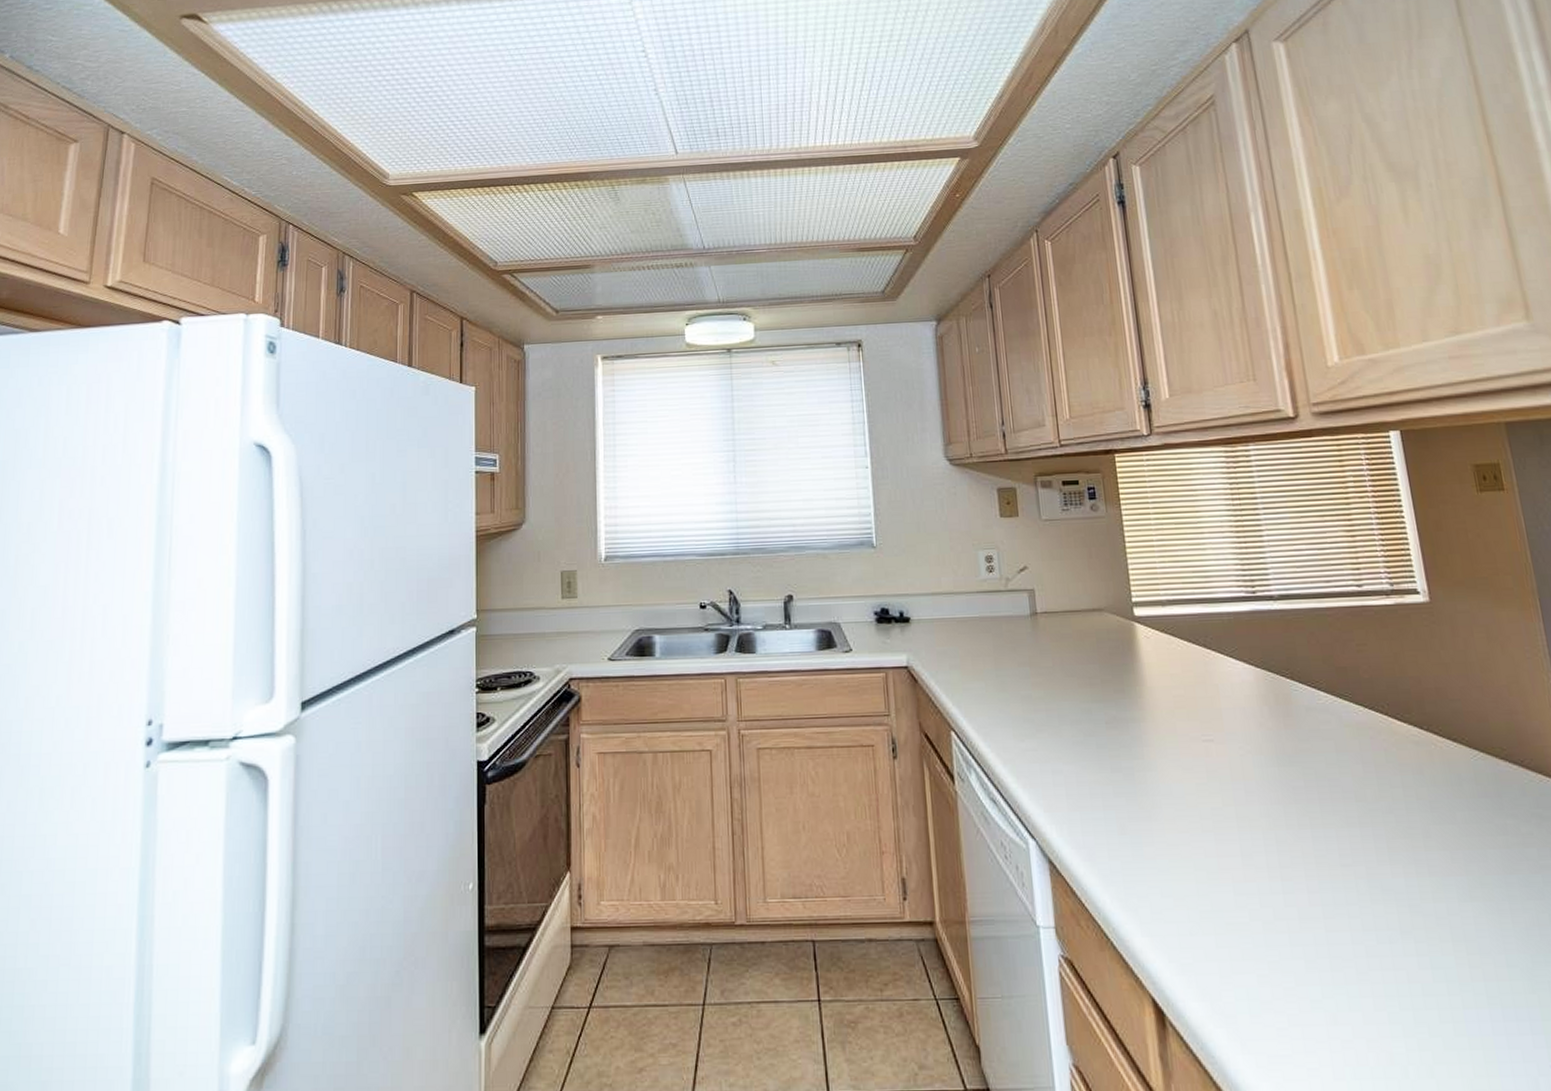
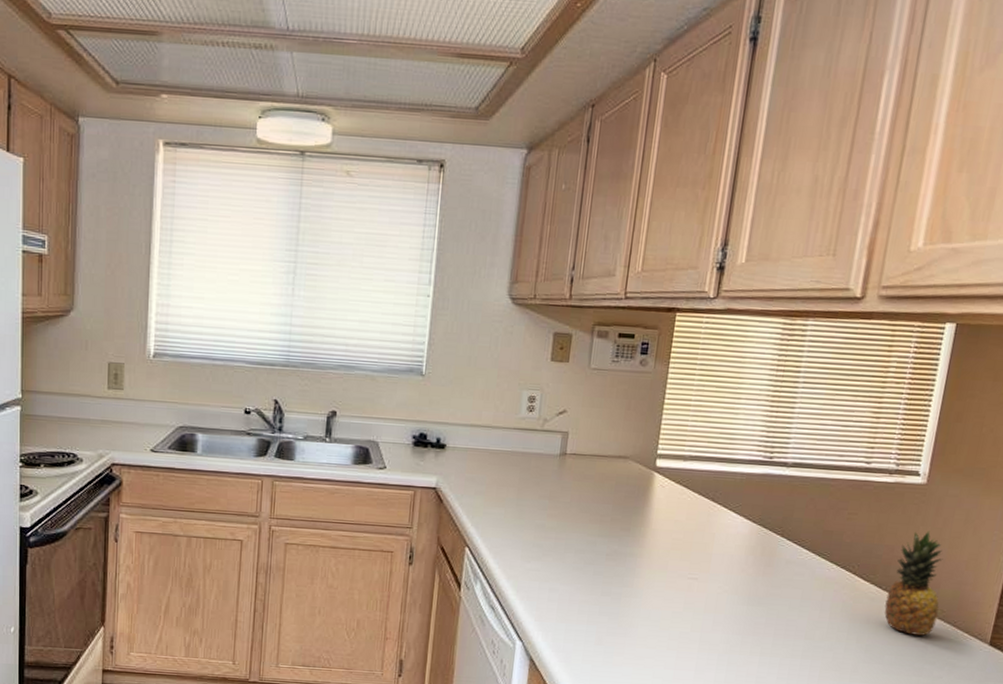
fruit: none [1428,655,1501,783] -> present [884,531,943,636]

